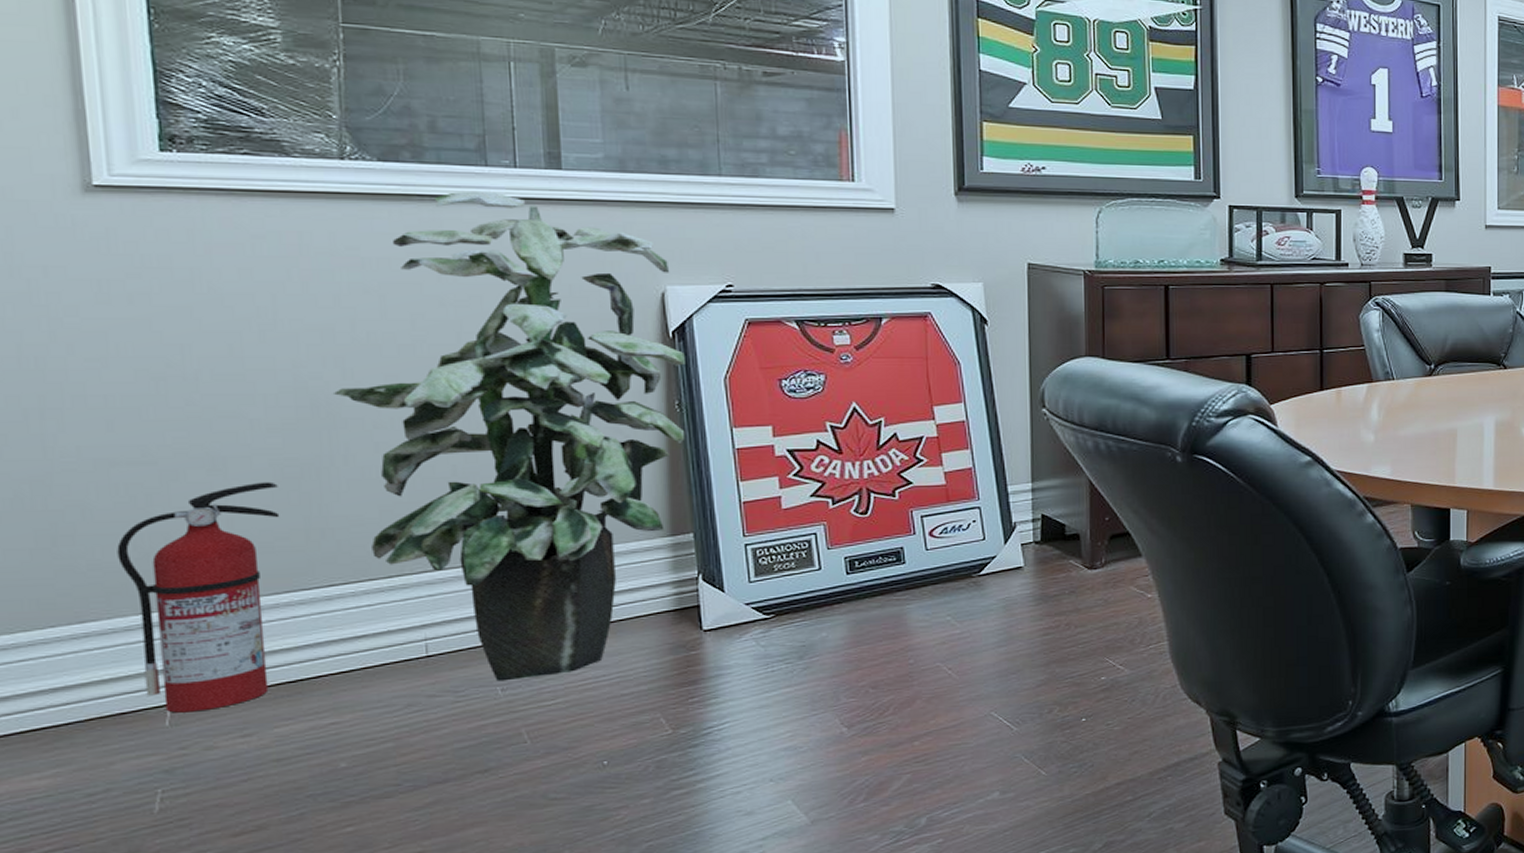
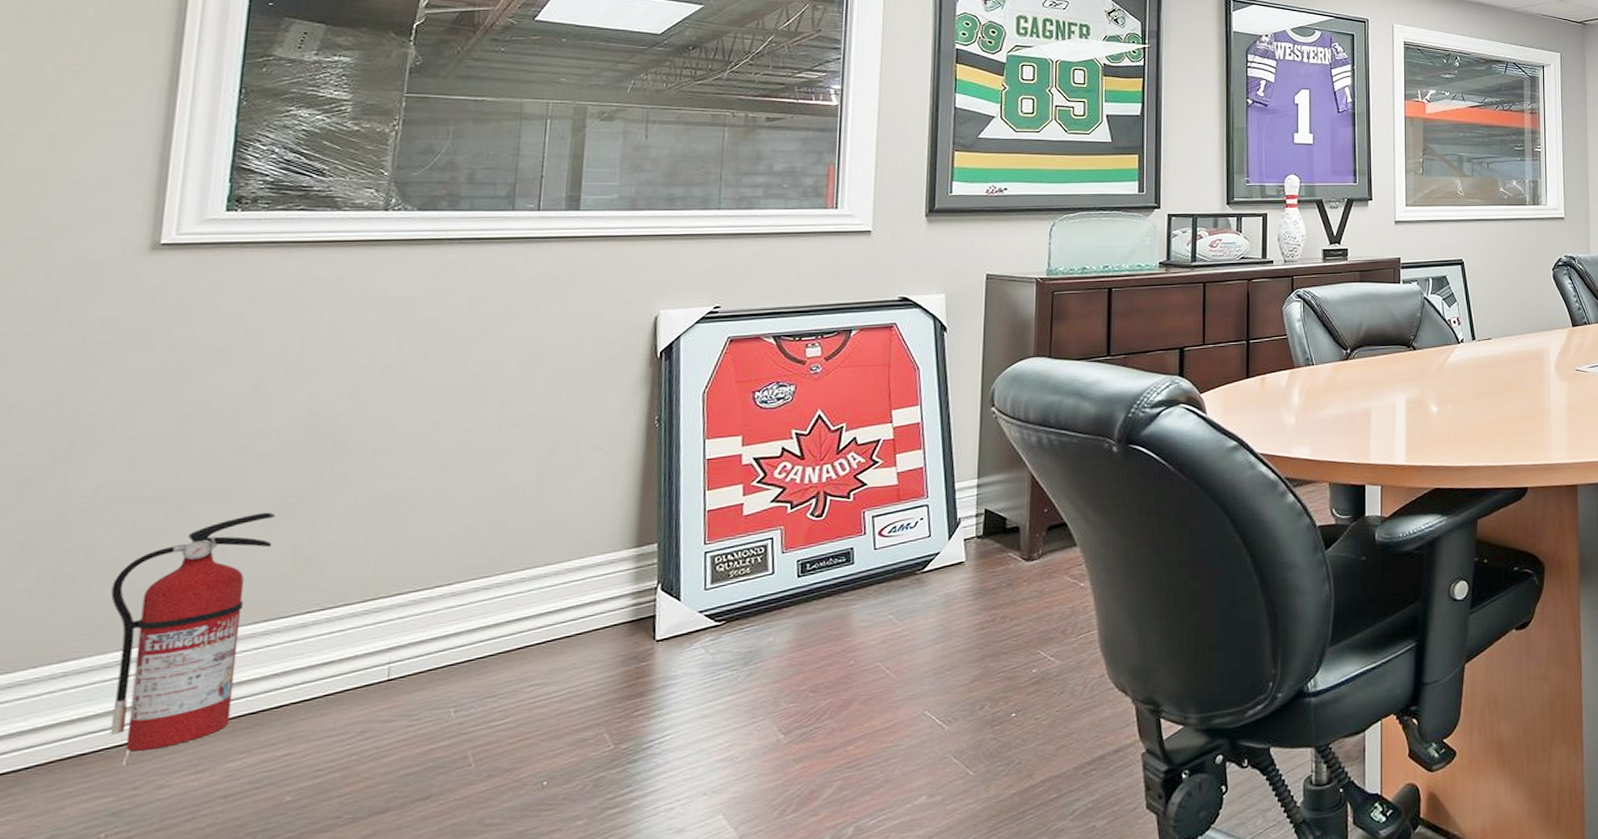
indoor plant: present [332,191,685,682] -> none [341,233,669,703]

